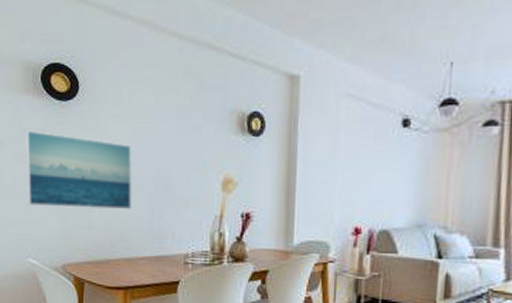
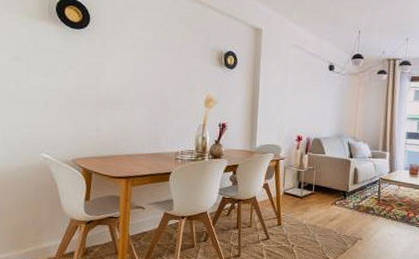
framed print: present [25,130,133,210] -> none [41,49,134,118]

